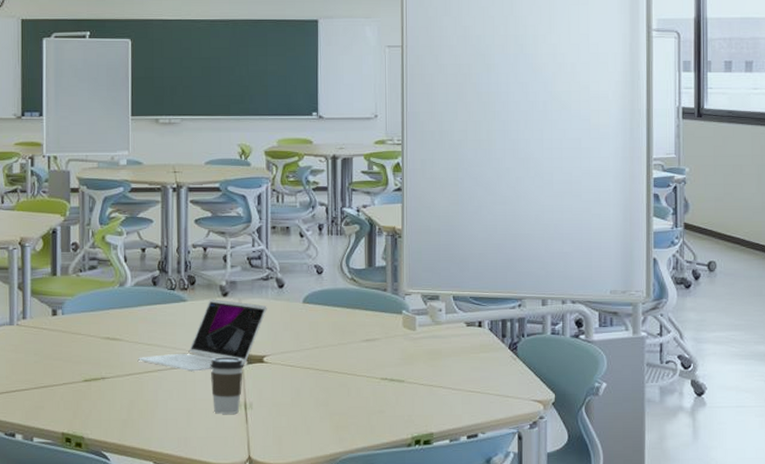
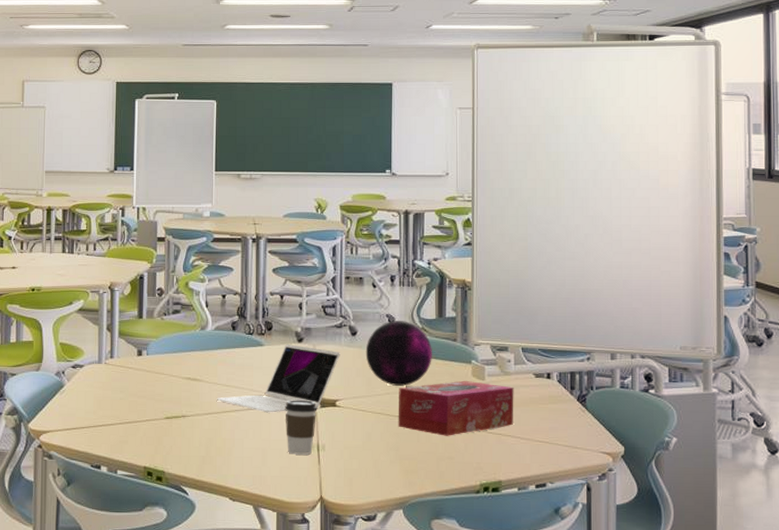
decorative orb: none [293,271,362,339] -> present [365,321,432,386]
tissue box: none [327,331,446,389] -> present [398,380,514,436]

